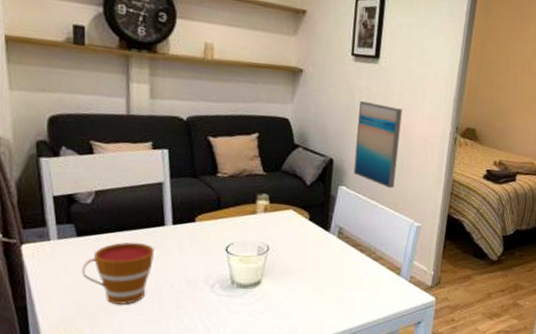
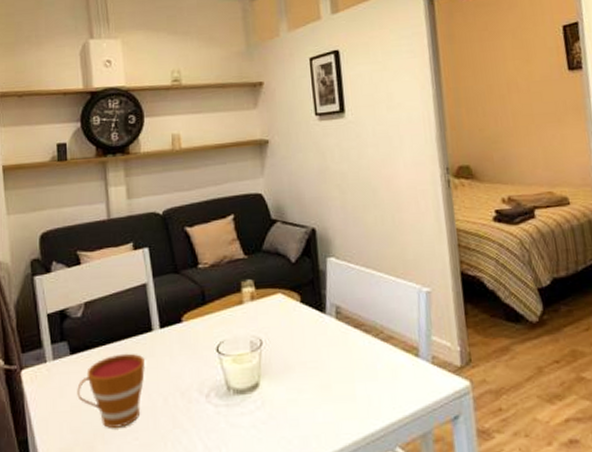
wall art: present [353,101,402,189] -> none [332,159,389,252]

